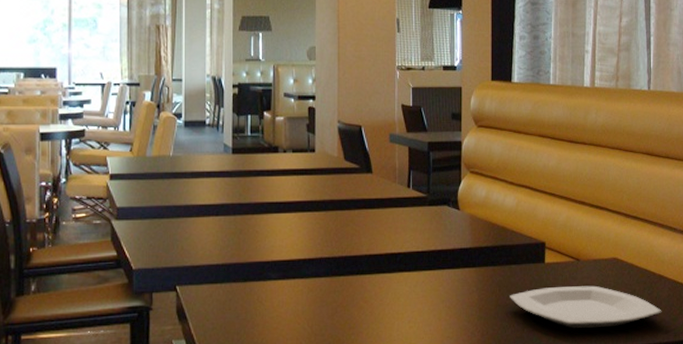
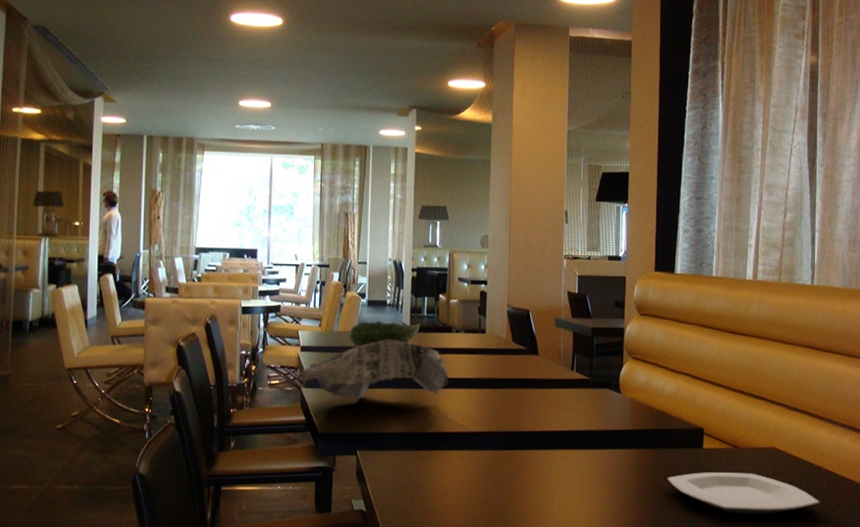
newspaper: none [111,143,276,230] -> present [301,321,448,399]

